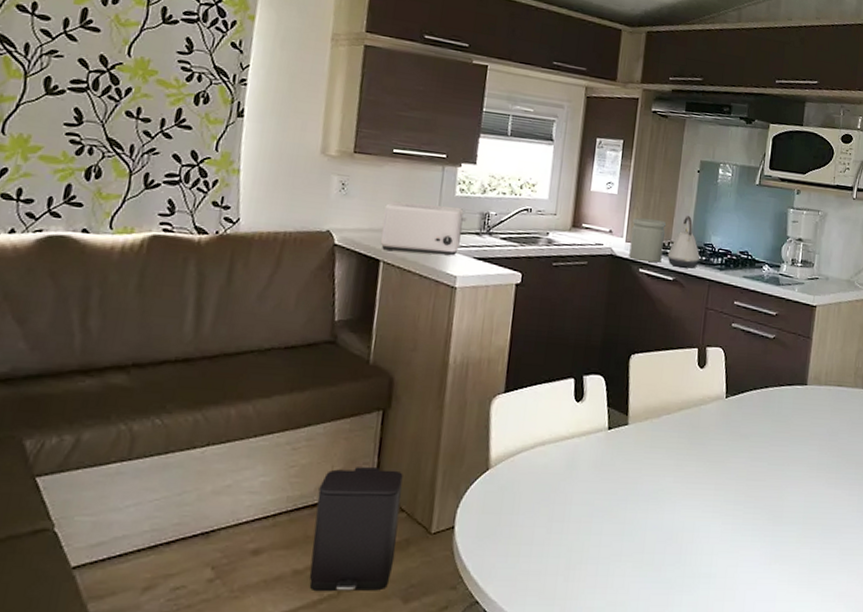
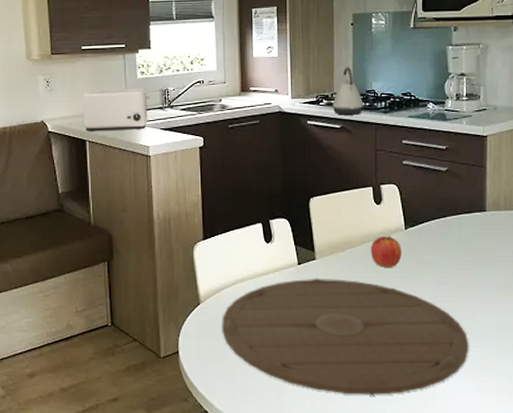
pedal bin: present [309,467,403,591] -> none [69,307,135,403]
placemat: none [510,446,776,585] -> present [222,278,469,396]
jar: present [629,217,667,263] -> none [295,74,328,115]
fruit: none [687,404,720,439] -> present [370,236,402,267]

